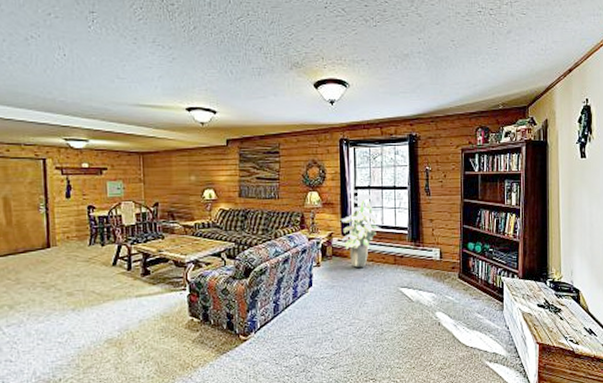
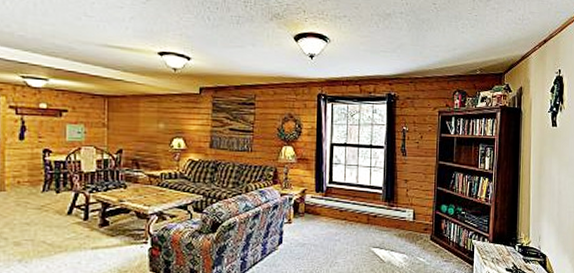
indoor plant: present [340,189,381,268] -> none [314,146,356,226]

